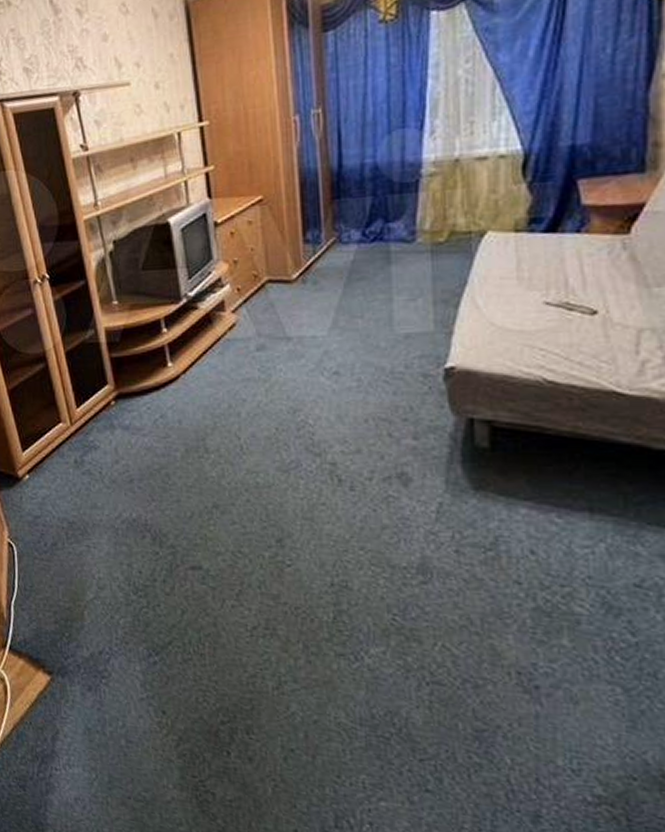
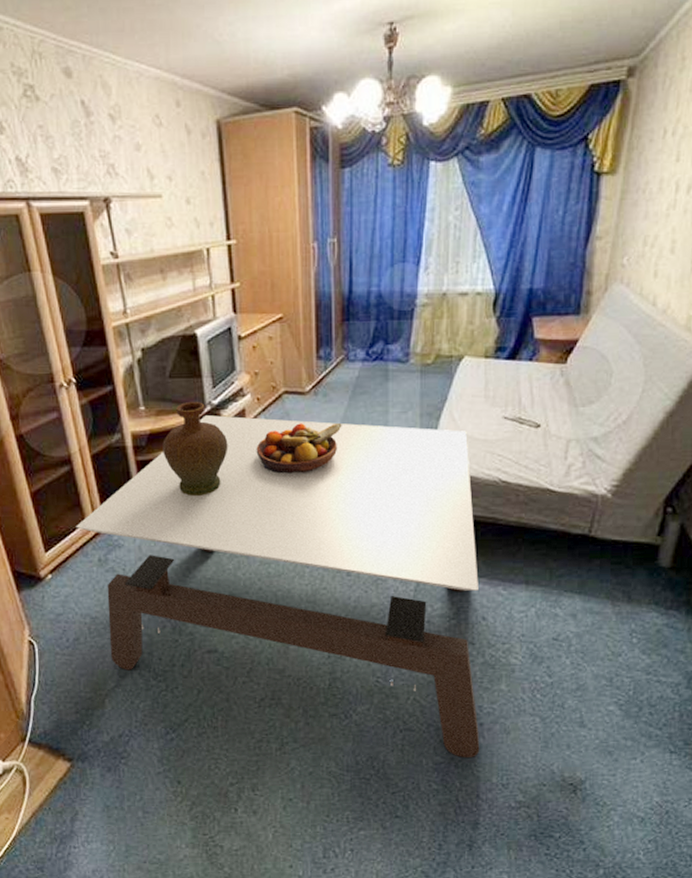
coffee table: none [51,308,537,730] -> present [75,415,480,759]
decorative vase: none [137,294,207,397] -> present [162,402,228,497]
fruit bowl: none [238,315,337,372] -> present [256,423,342,474]

